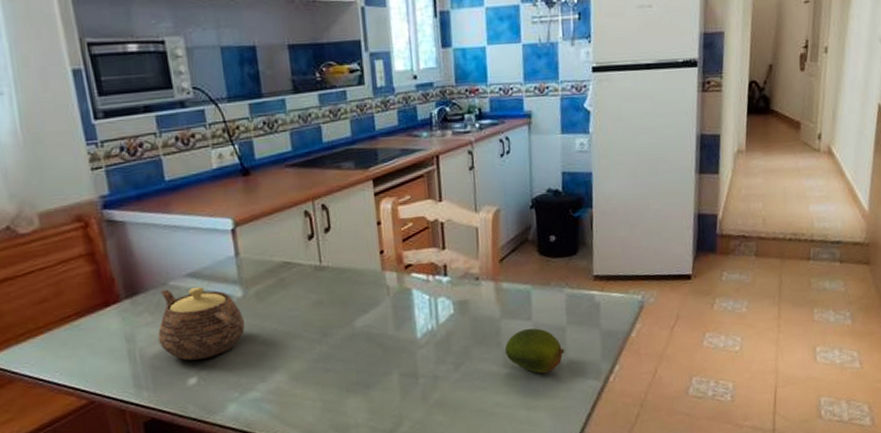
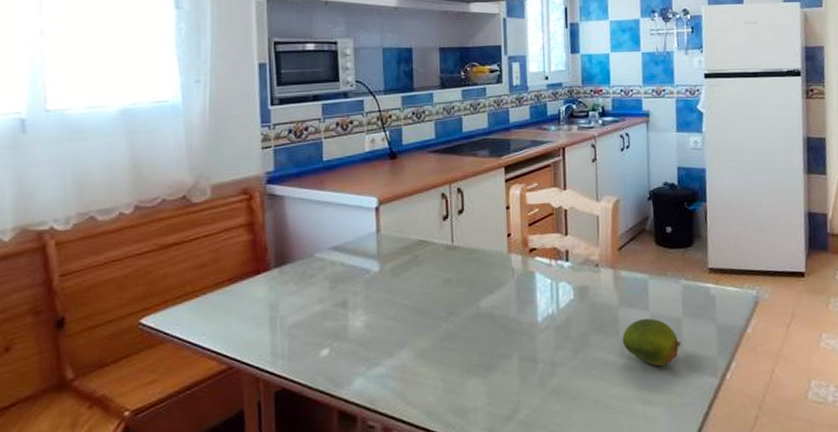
teapot: present [157,287,245,361] -> none [298,260,378,331]

